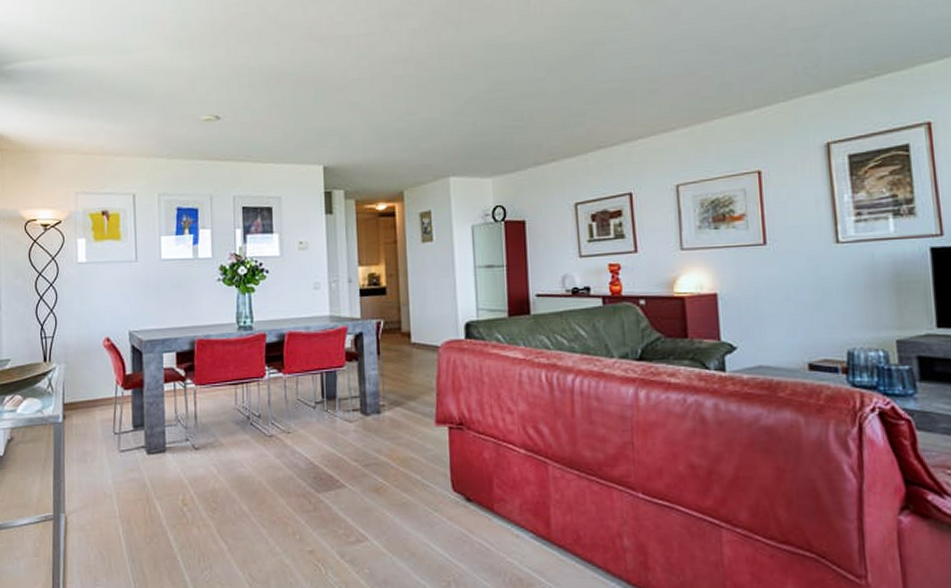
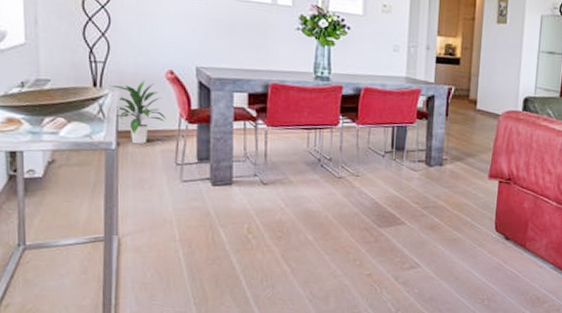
indoor plant: none [57,350,105,416] -> present [110,80,167,144]

